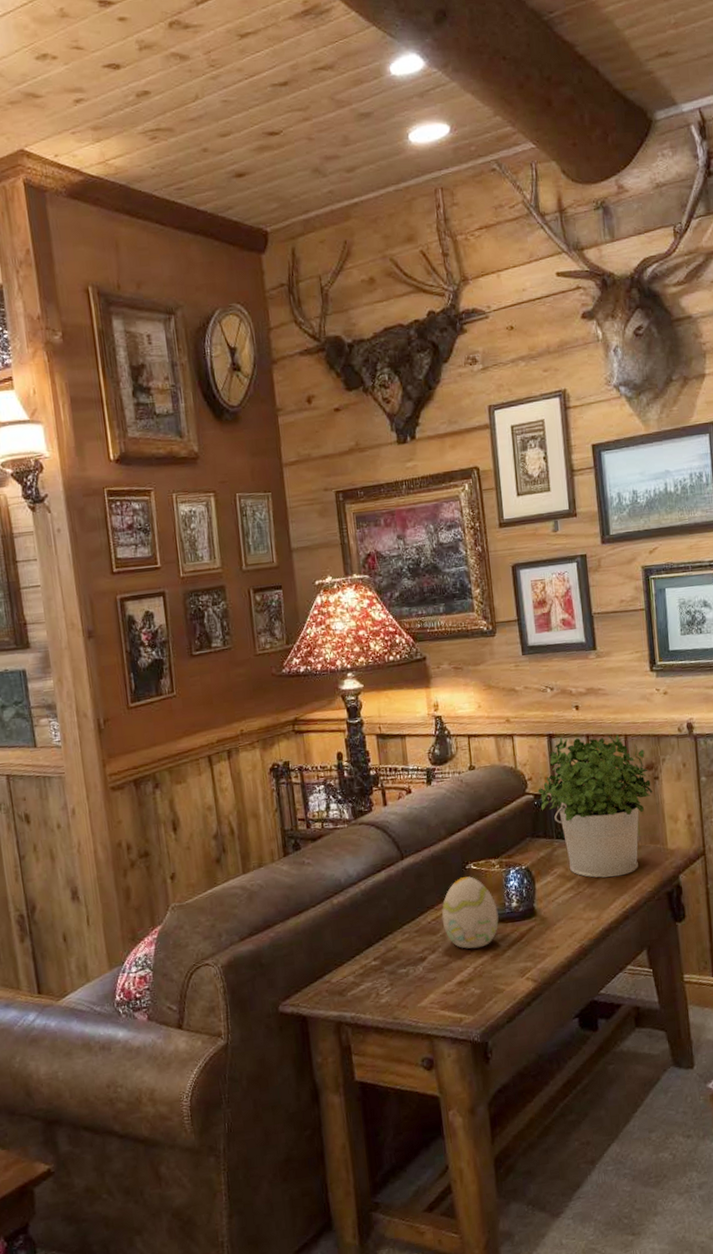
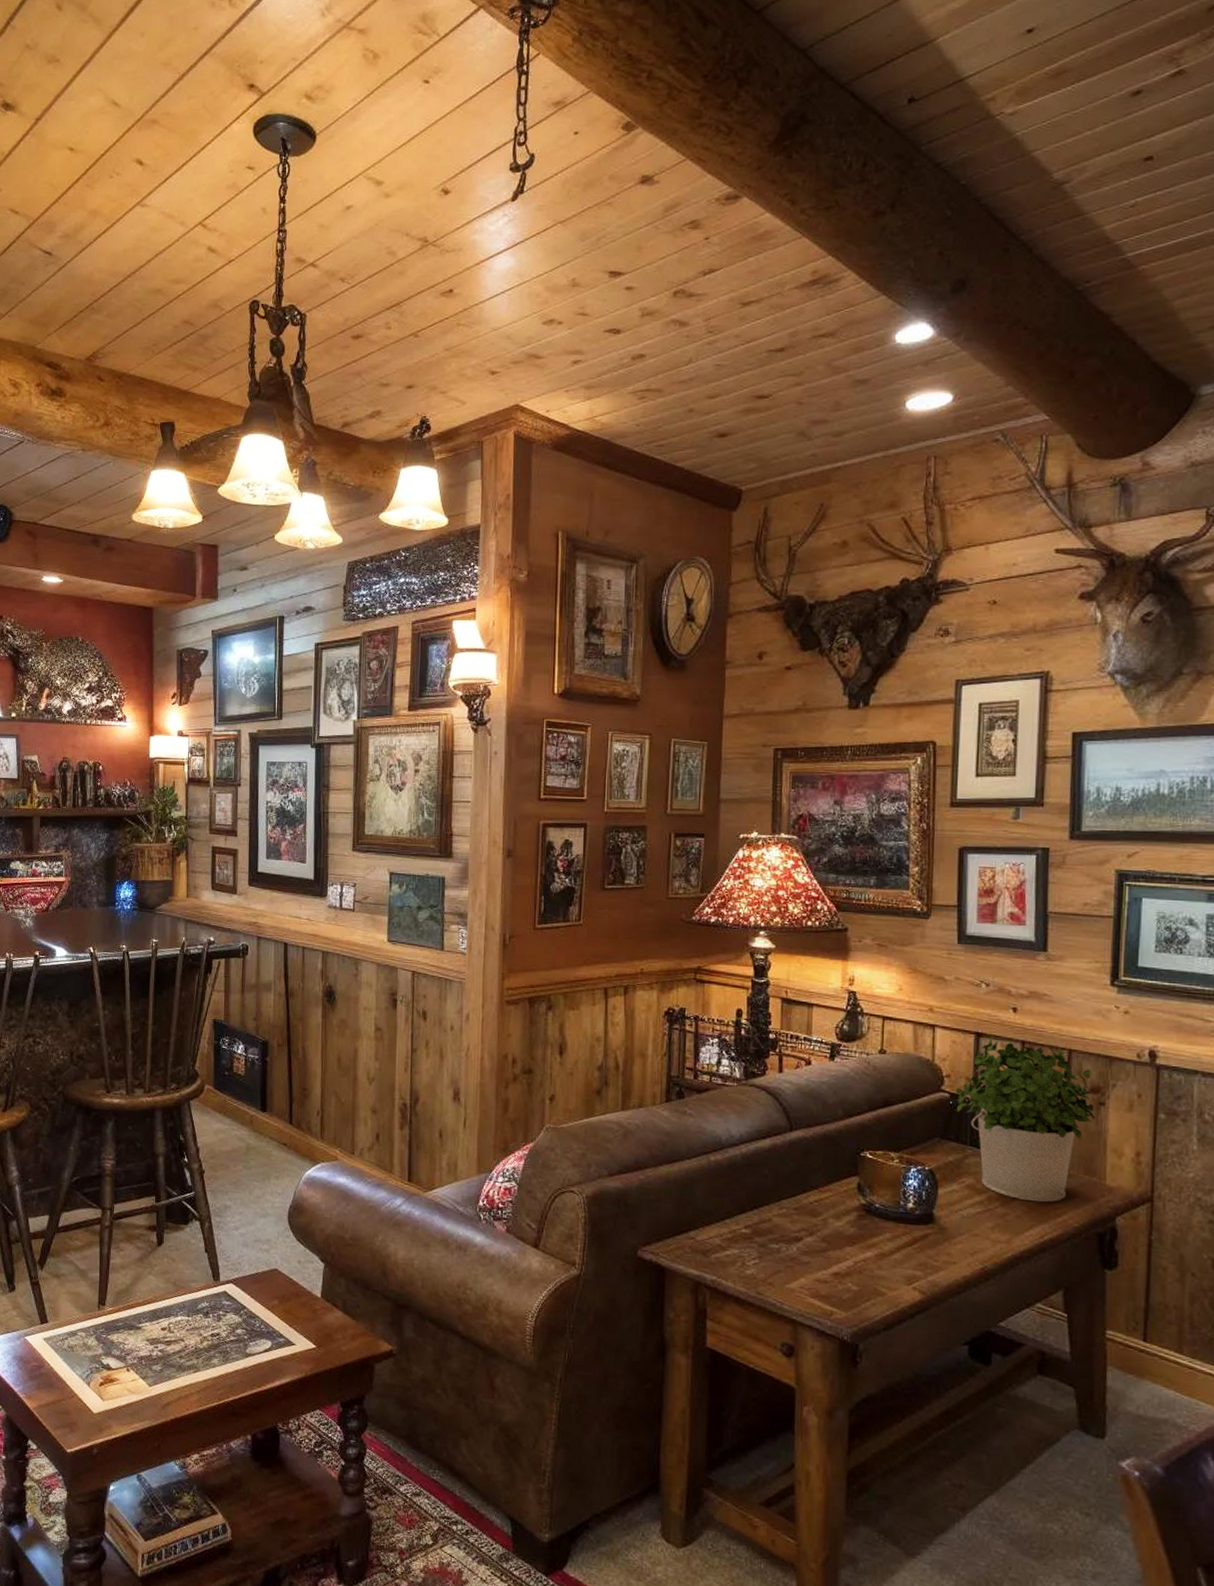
decorative egg: present [441,876,499,949] -> none [825,1164,890,1243]

